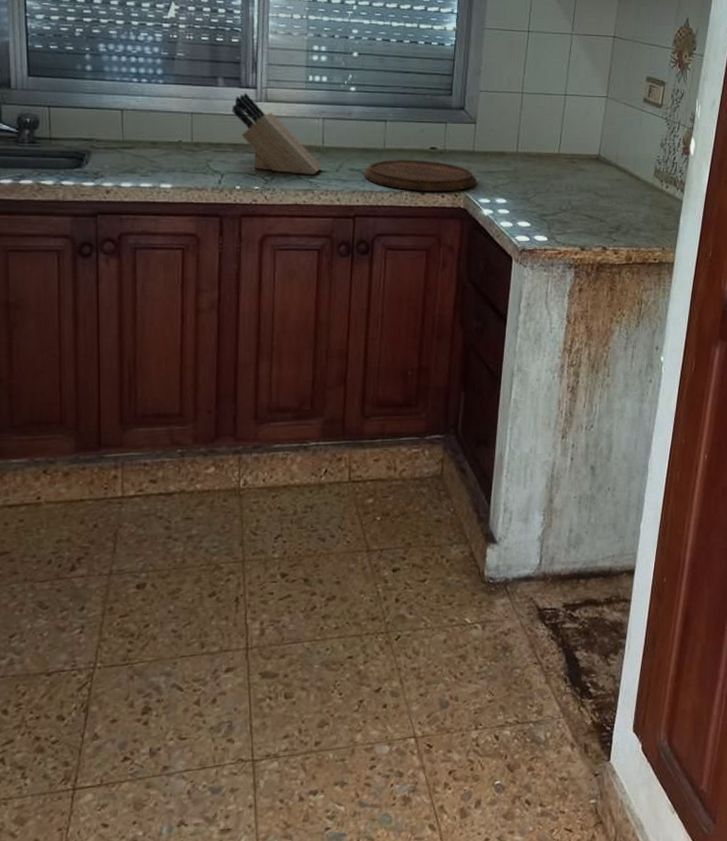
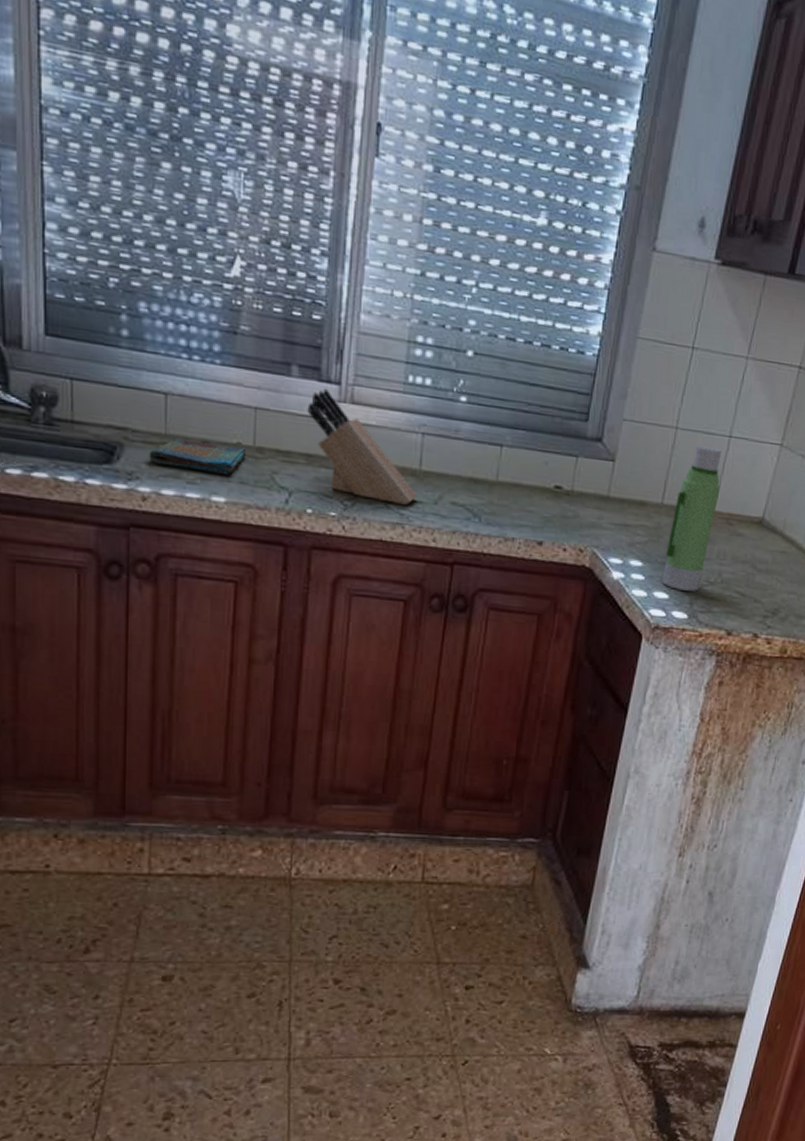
dish towel: none [110,143,187,166] -> present [149,438,247,474]
cutting board: present [364,160,476,192] -> none [469,496,608,545]
water bottle: none [523,103,563,218] -> present [661,444,721,592]

